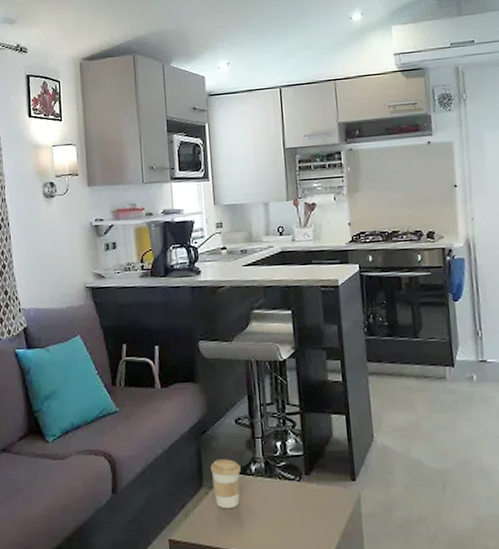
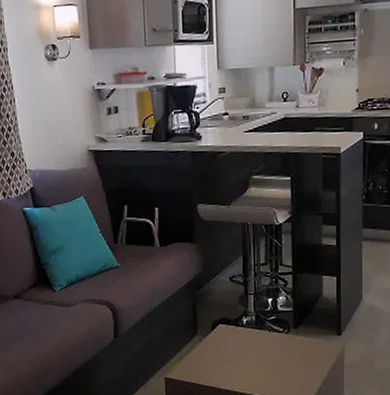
coffee cup: present [210,459,241,508] -> none [205,312,233,354]

